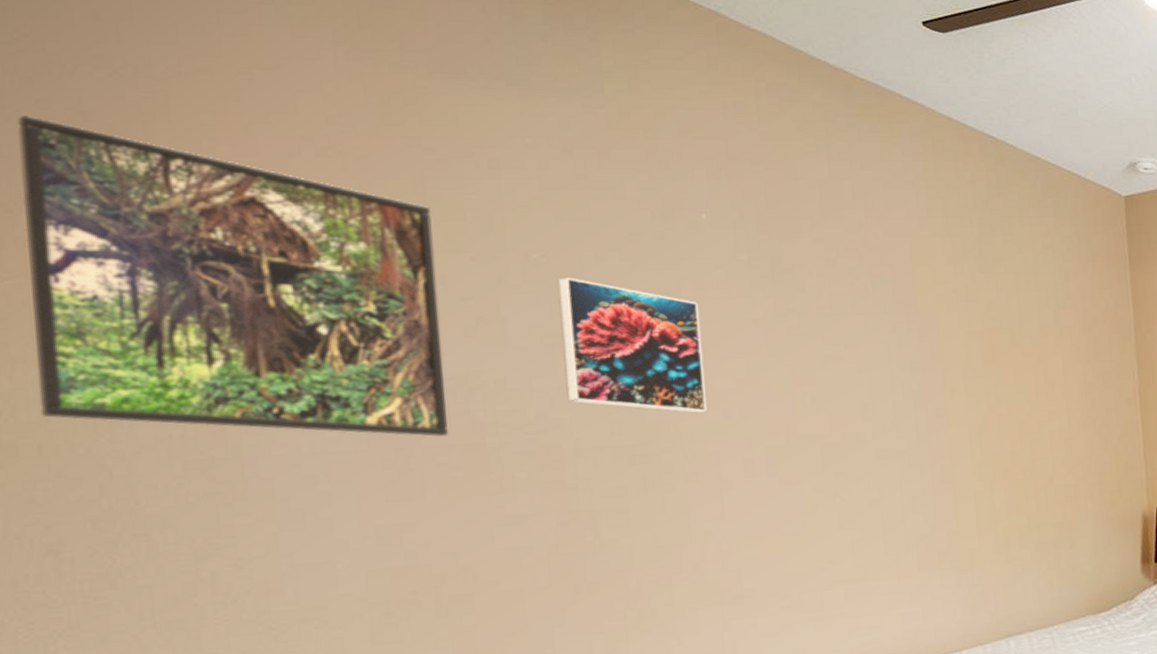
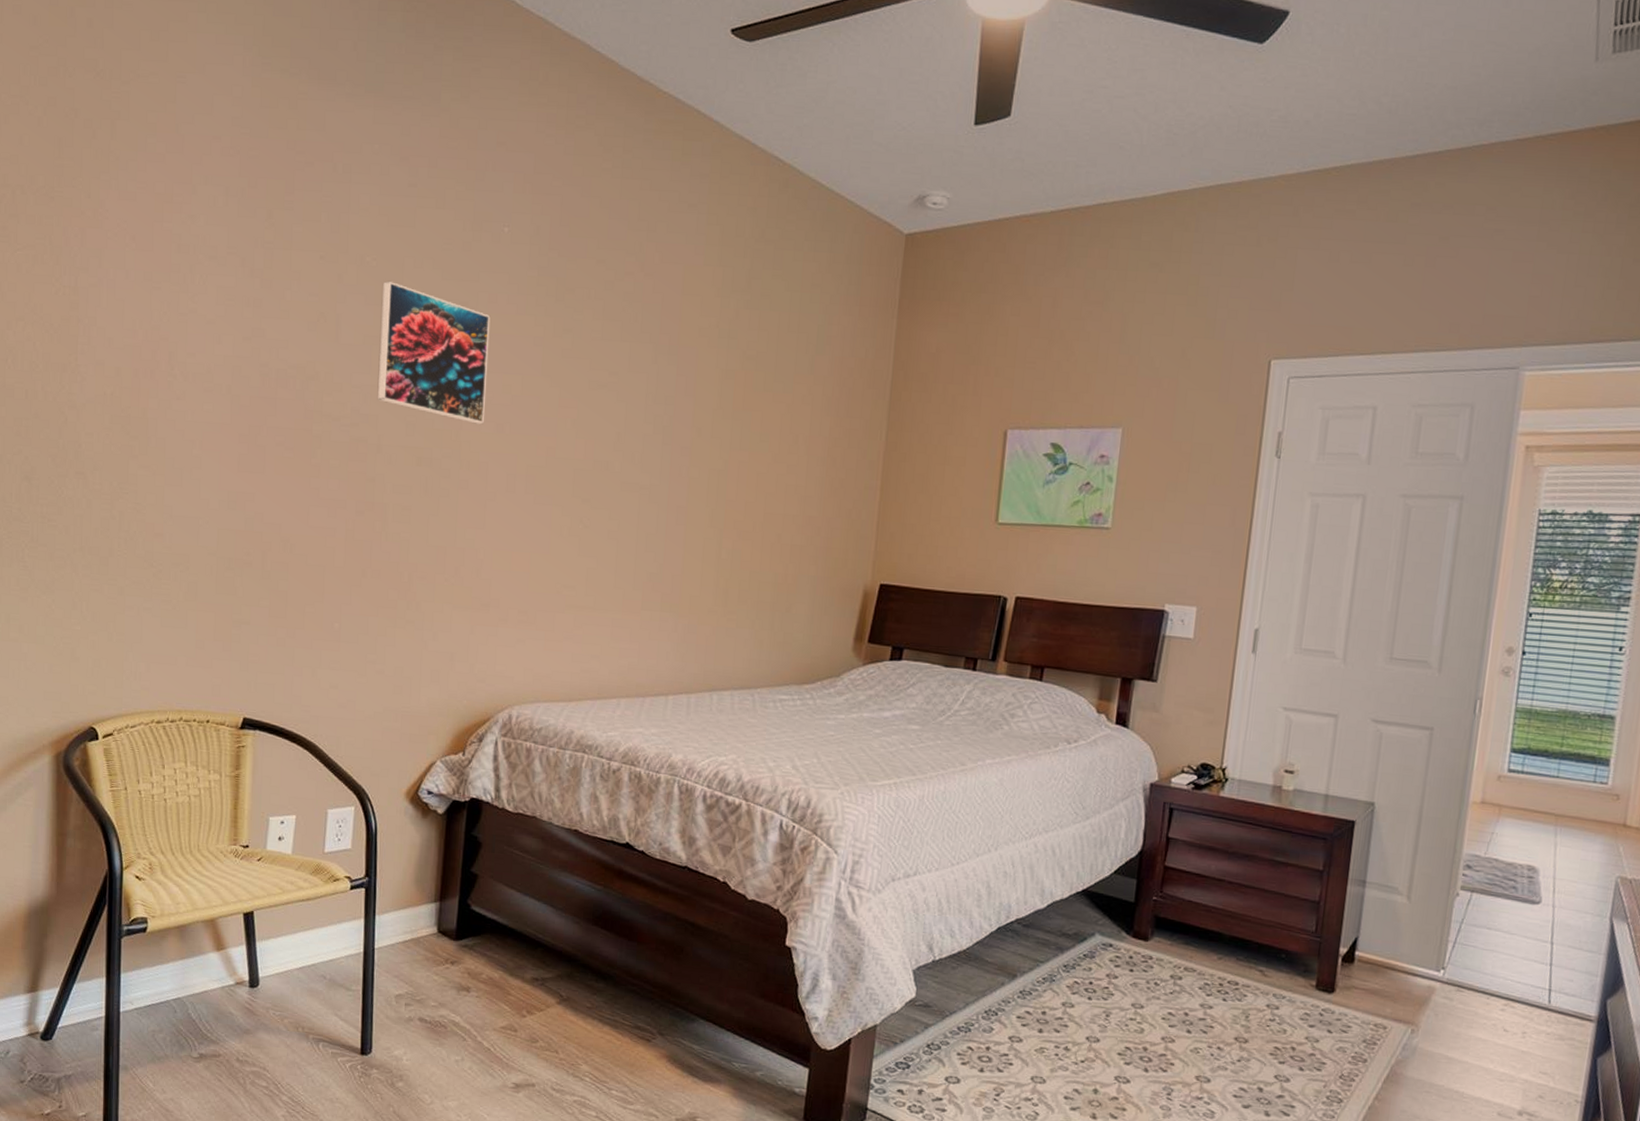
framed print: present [17,116,448,437] -> none [29,111,297,419]

